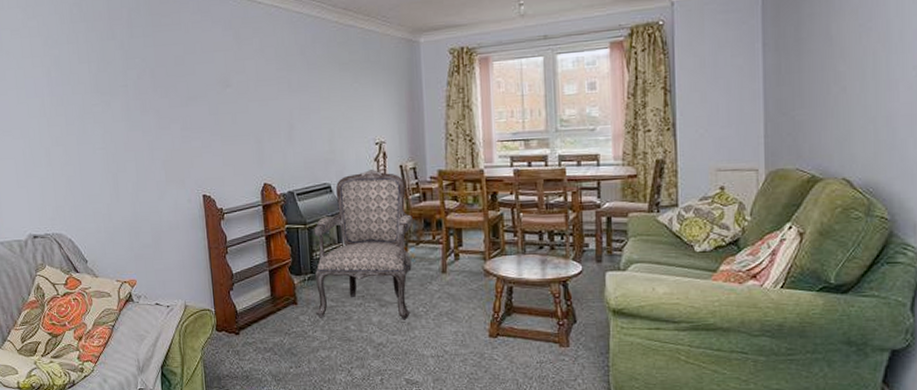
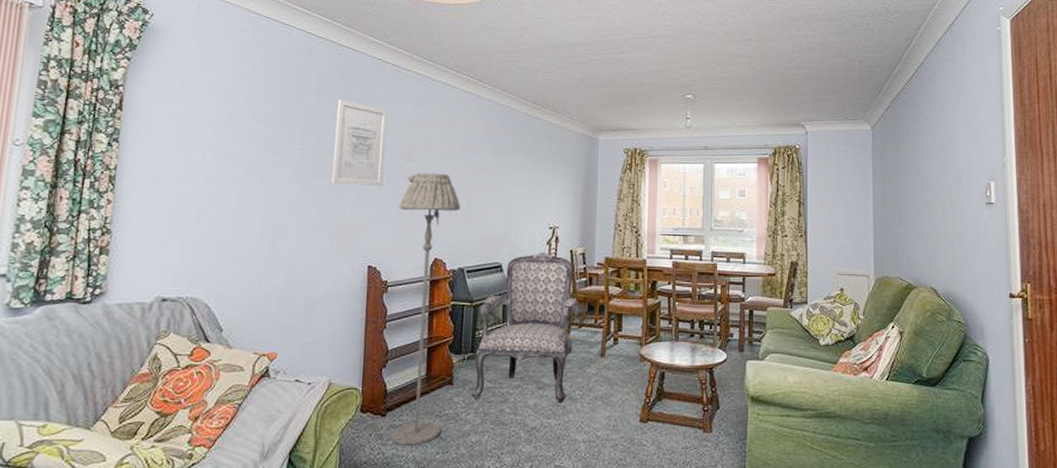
wall art: none [150,30,205,117] -> present [332,99,388,187]
floor lamp: none [223,96,292,361] -> present [390,173,461,446]

